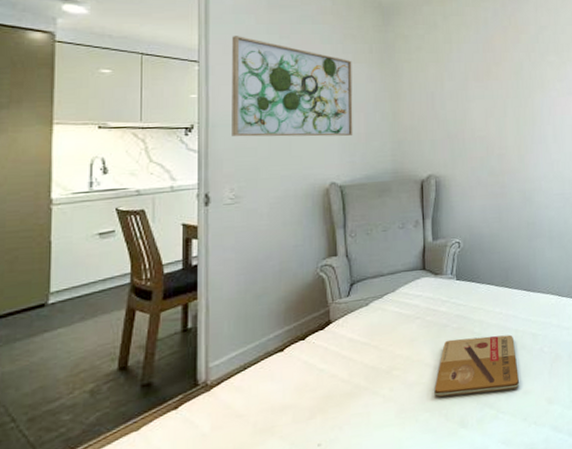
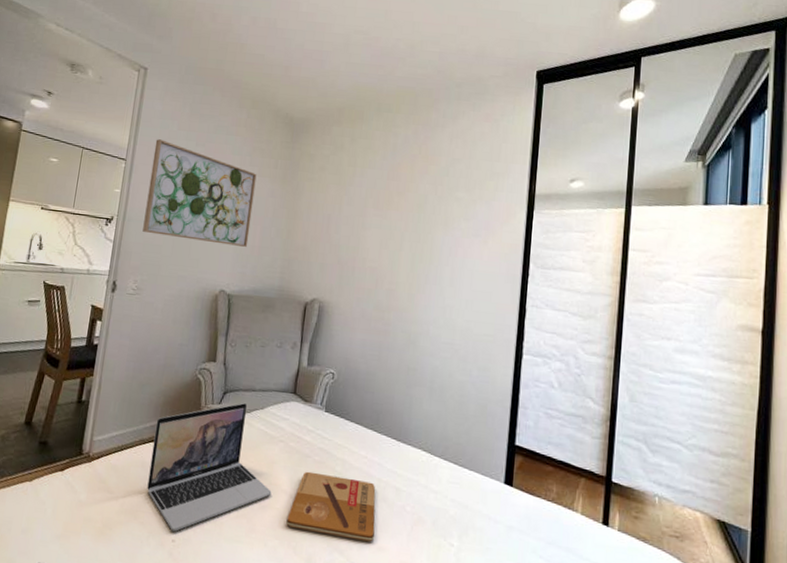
laptop: none [280,290,416,436] -> present [147,403,272,532]

